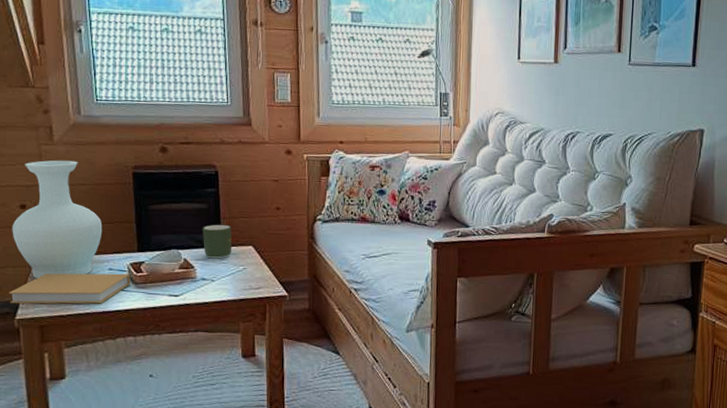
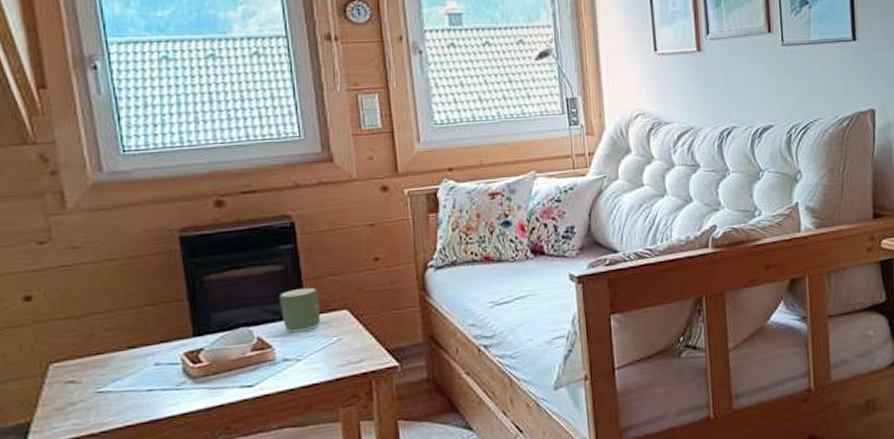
book: present [9,273,131,304] -> none [14,367,187,428]
vase: present [12,160,103,278] -> none [13,231,143,390]

